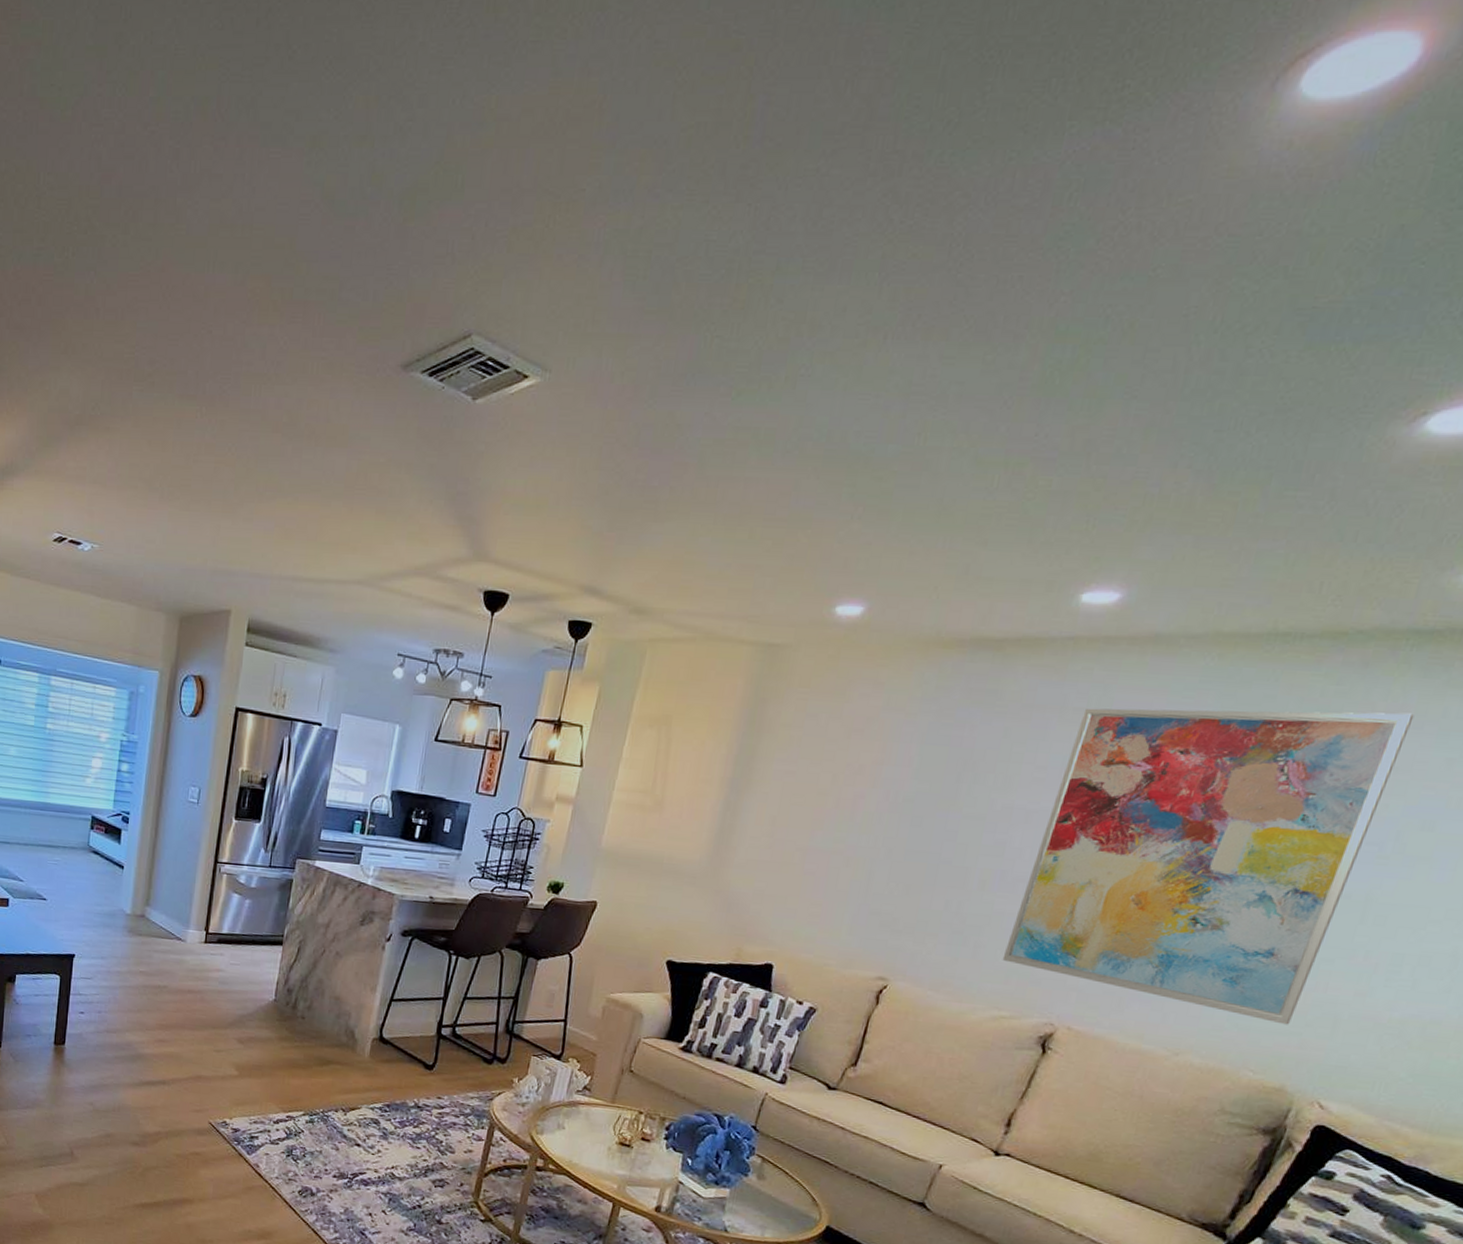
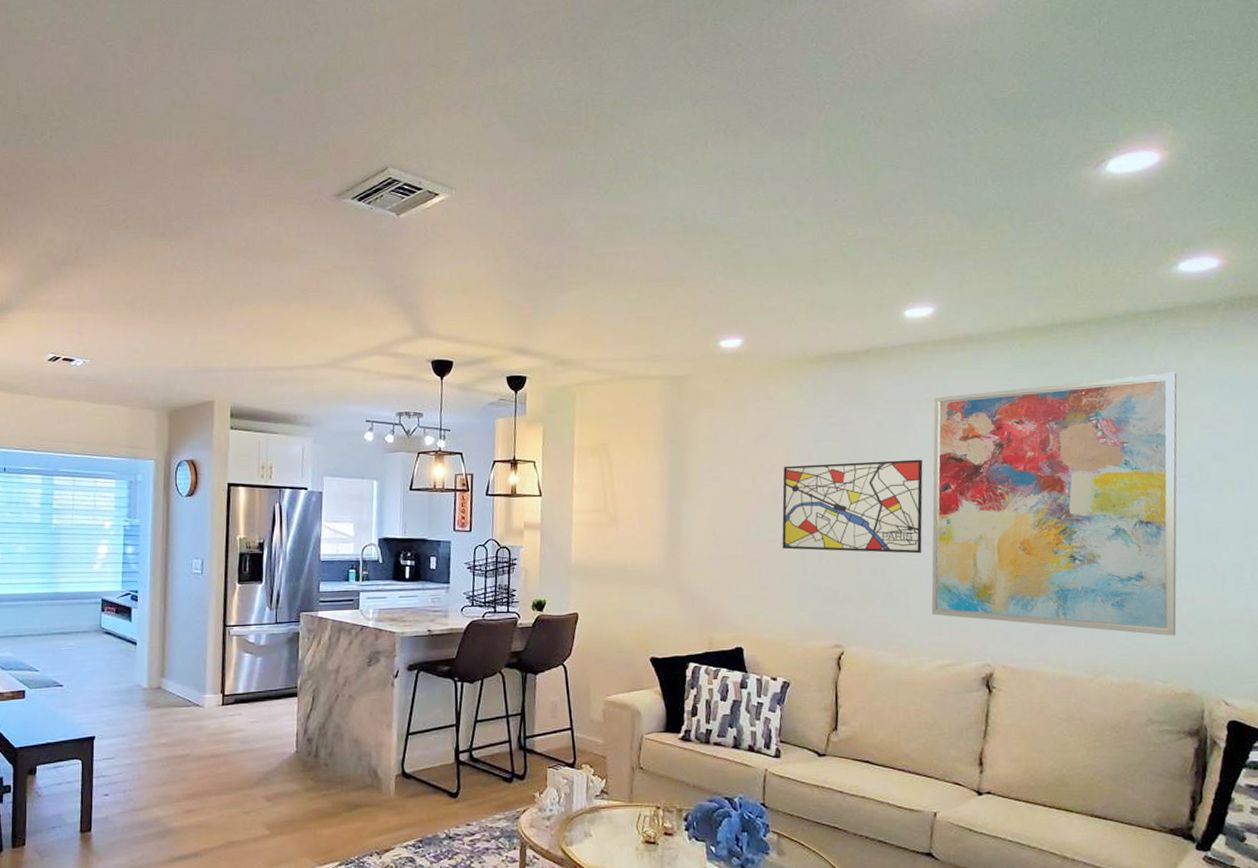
wall art: none [848,768,1047,891] -> present [782,459,923,554]

